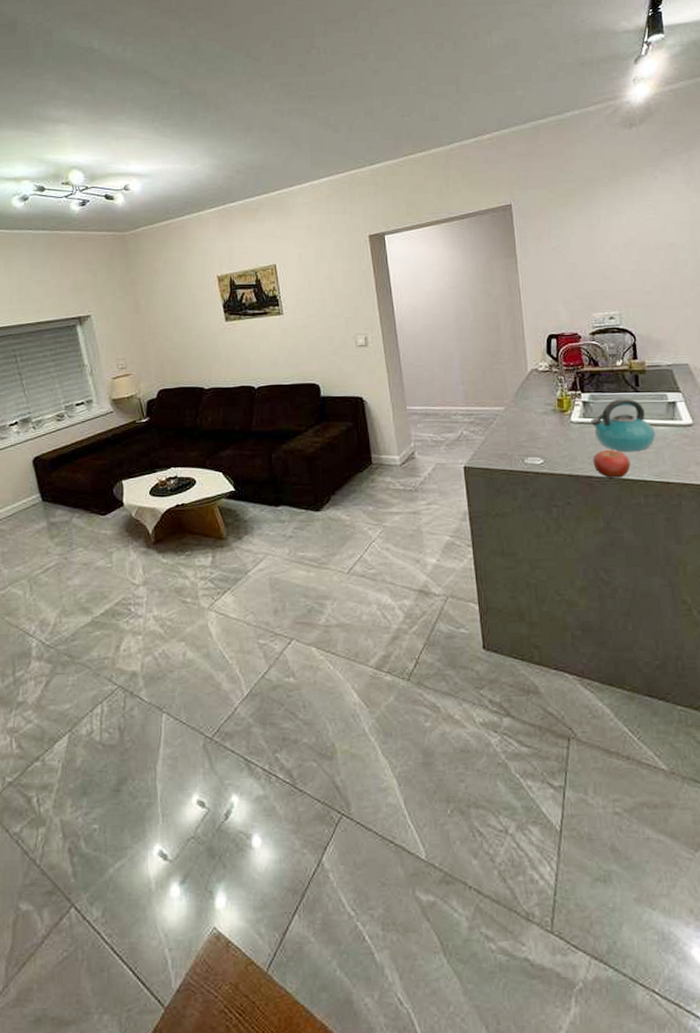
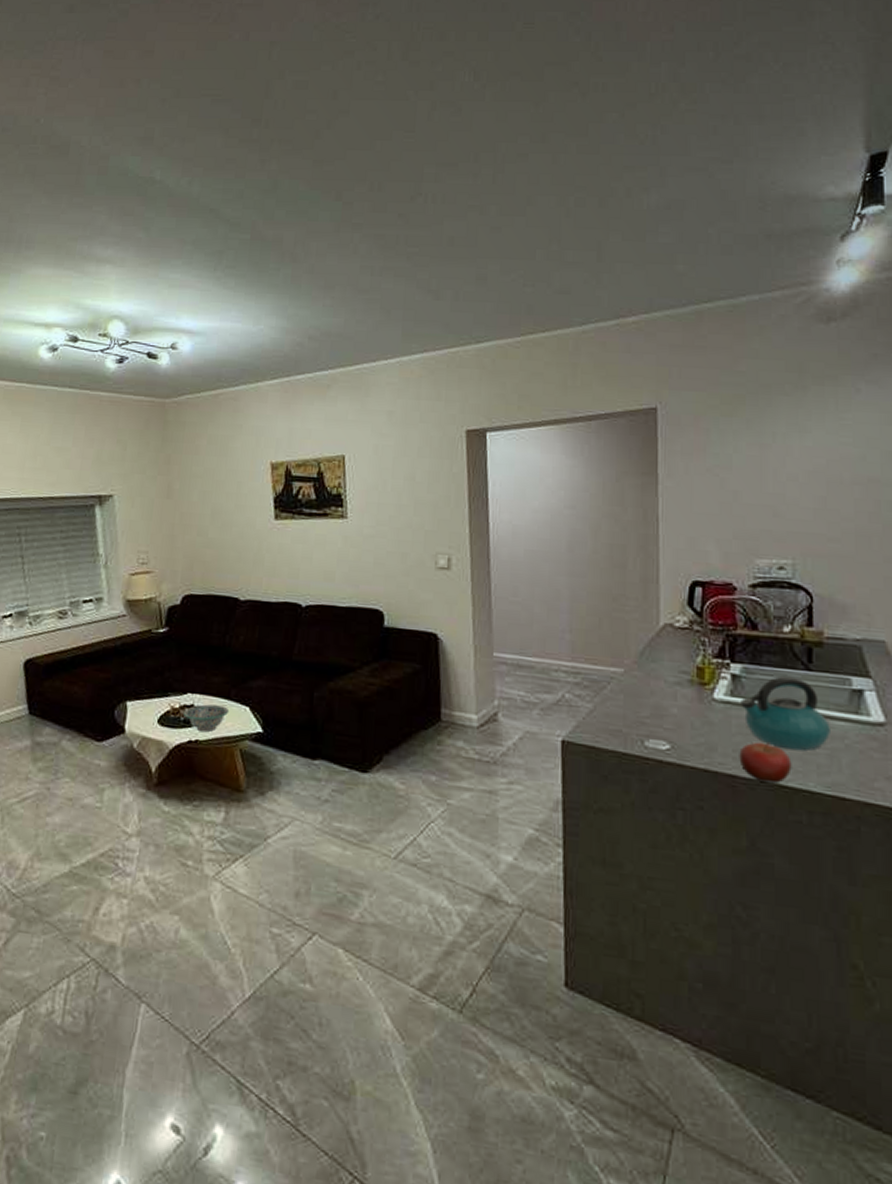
decorative bowl: none [170,474,207,497] -> present [184,704,230,733]

